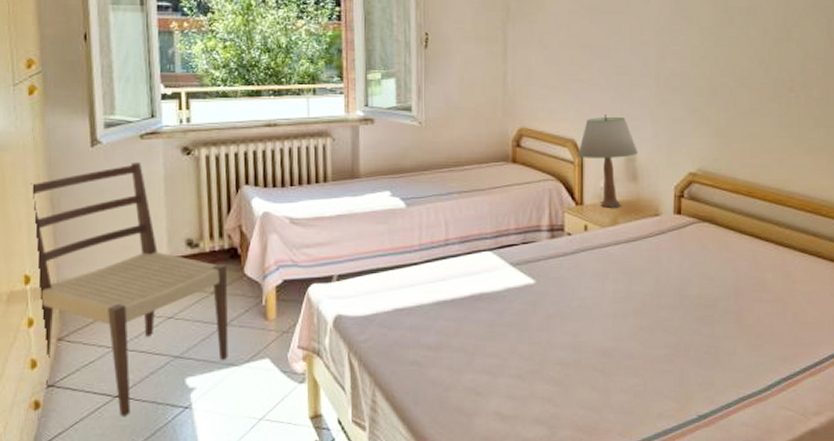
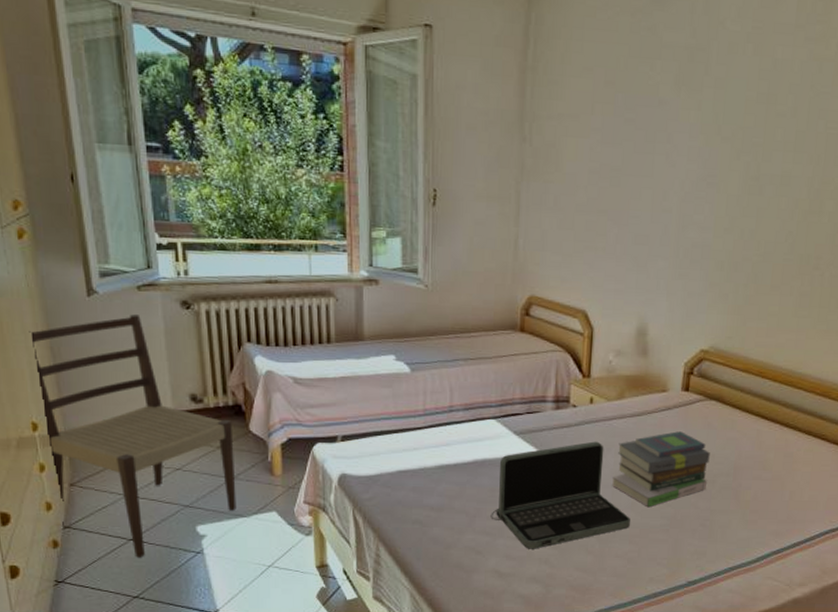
laptop: none [490,269,633,388] -> present [490,441,630,549]
table lamp: present [578,114,638,208] -> none [588,285,650,382]
books: none [612,255,708,337] -> present [612,431,710,508]

